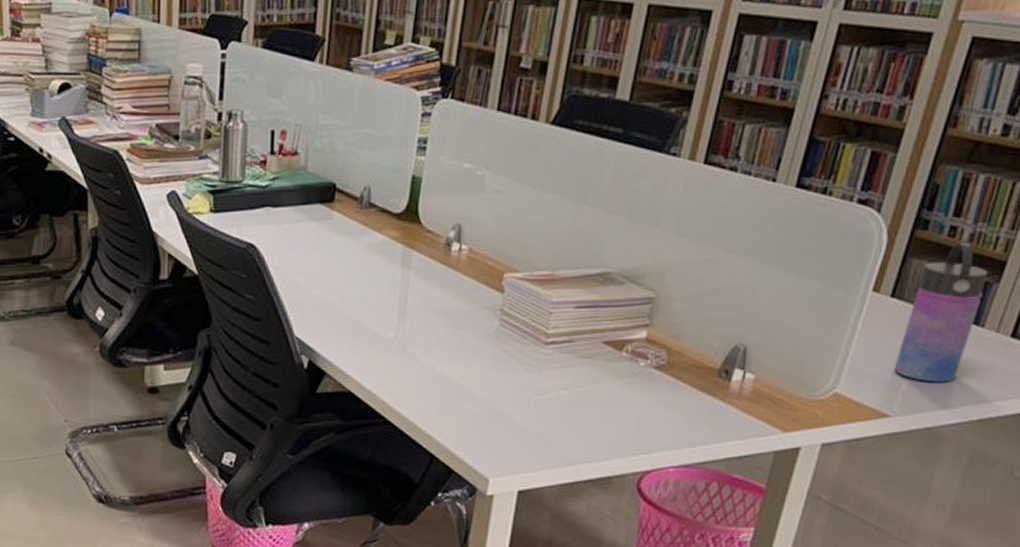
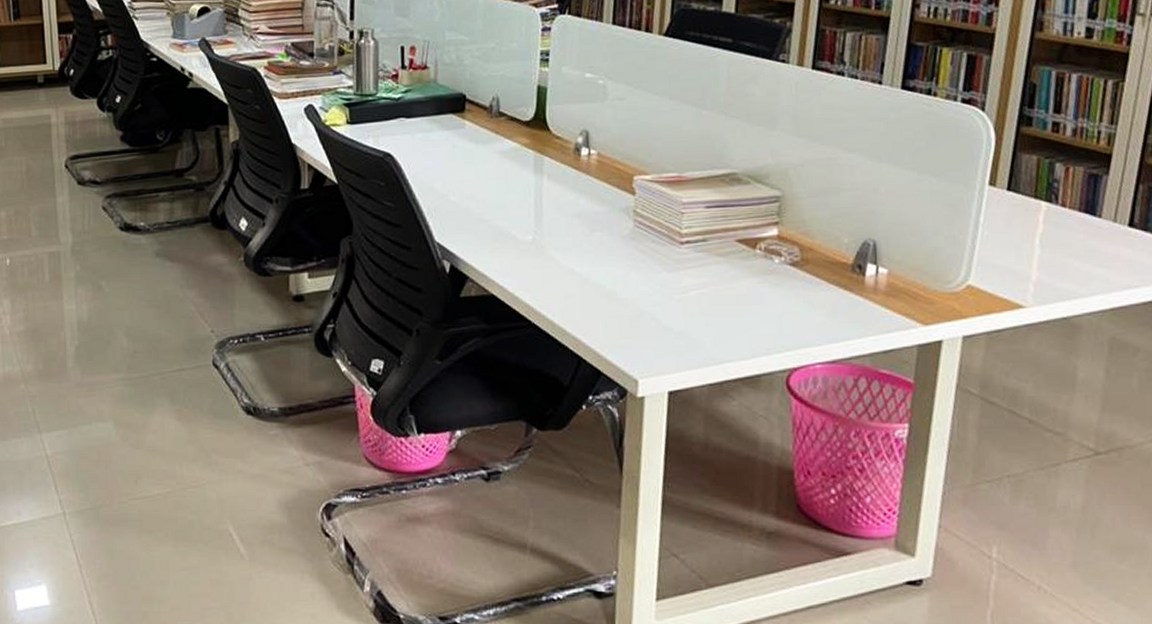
water bottle: present [893,243,988,382] -> none [1021,137,1096,273]

